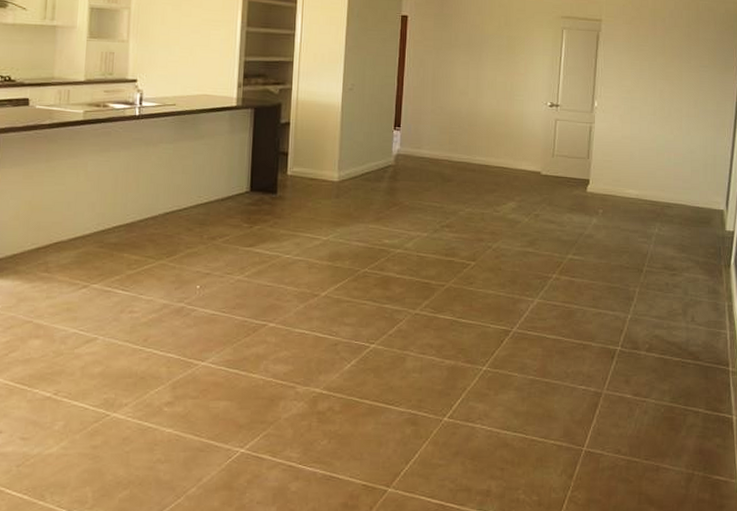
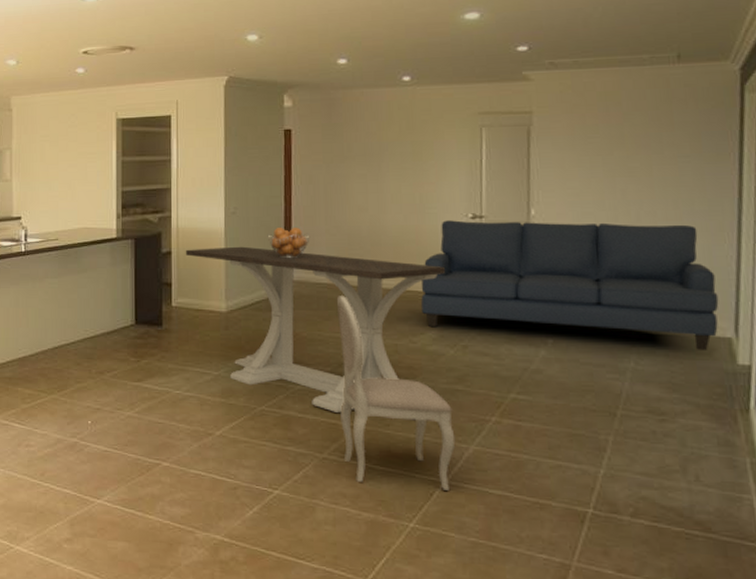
dining table: none [303,120,526,273] -> present [185,246,445,413]
fruit basket: none [380,105,418,134] -> present [267,228,310,259]
dining chair: none [432,168,524,337] -> present [336,294,456,491]
sofa: none [506,107,718,219] -> present [421,220,719,350]

